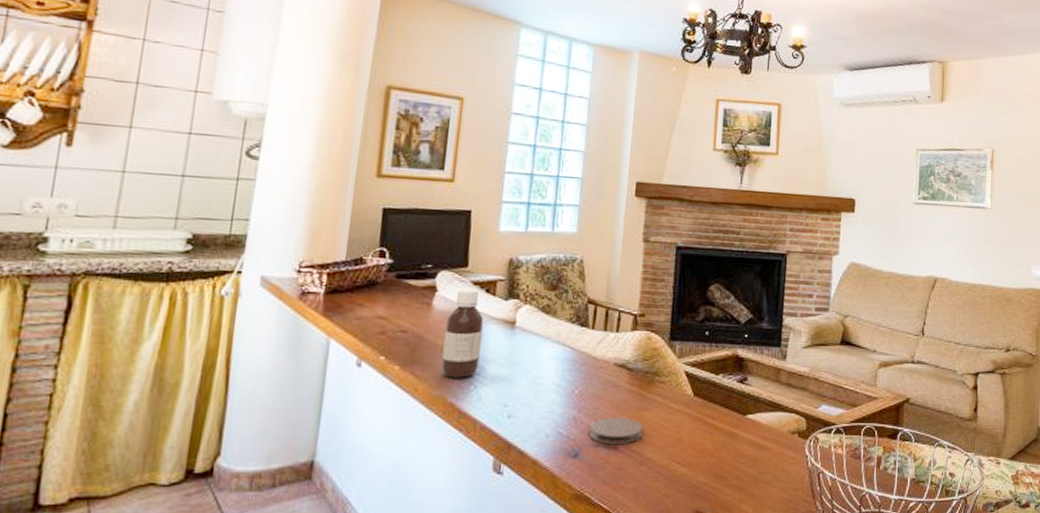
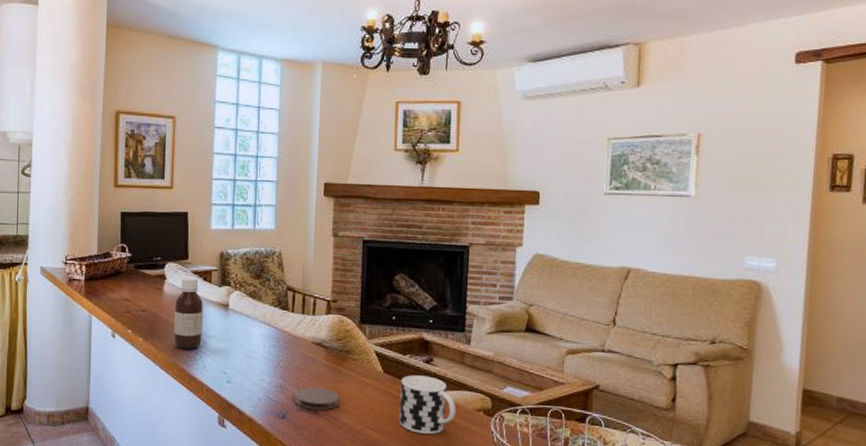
cup: none [709,397,771,463] -> present [399,375,457,434]

